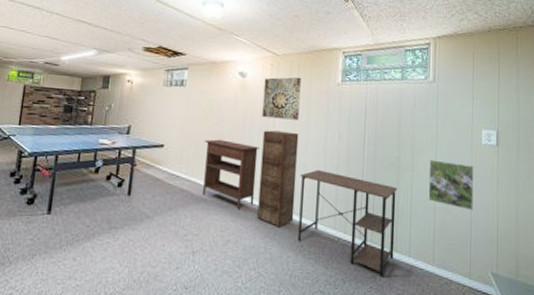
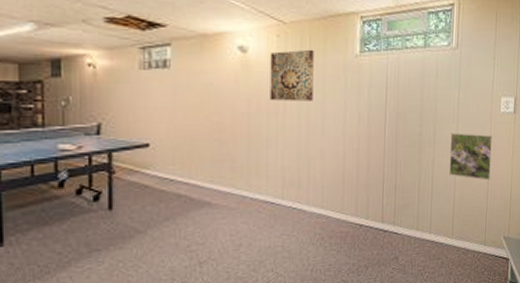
console table: present [203,139,259,210] -> none [202,131,269,210]
filing cabinet: present [257,130,299,228] -> none [271,115,314,223]
desk: present [298,169,398,277] -> none [318,155,419,257]

